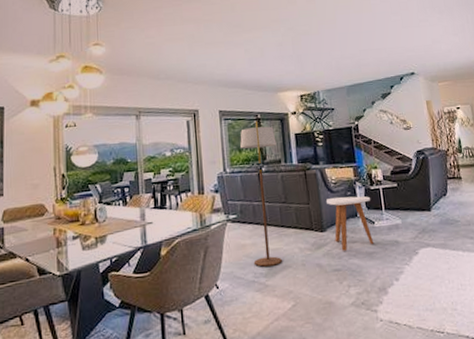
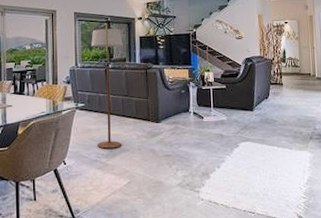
side table: present [326,196,373,251] -> none [163,94,201,140]

